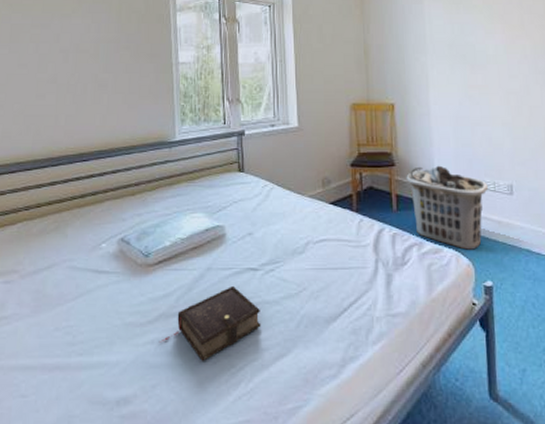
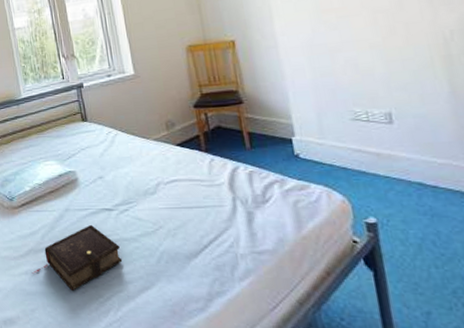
clothes hamper: present [406,165,488,250] -> none [257,98,359,185]

